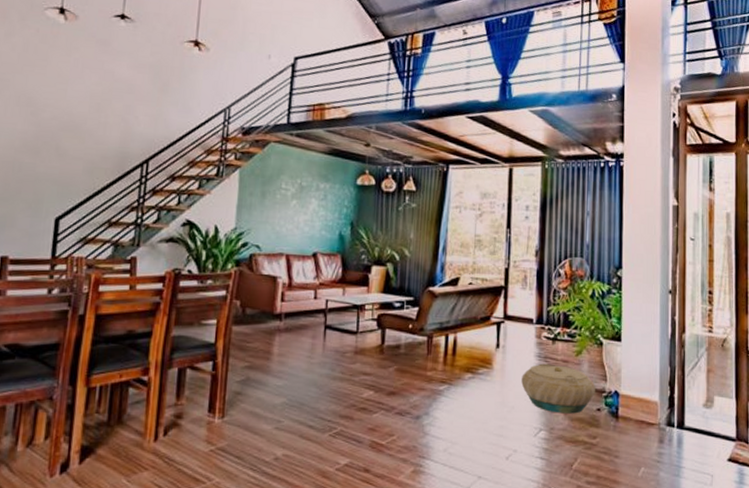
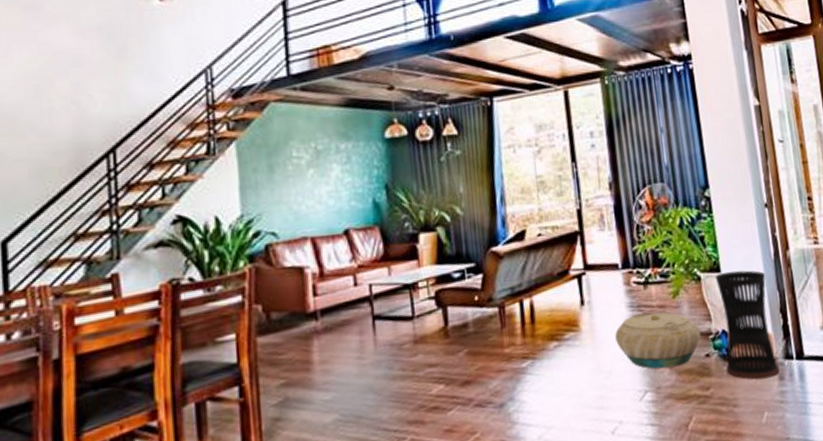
umbrella stand: none [613,342,660,439] -> present [715,270,780,380]

